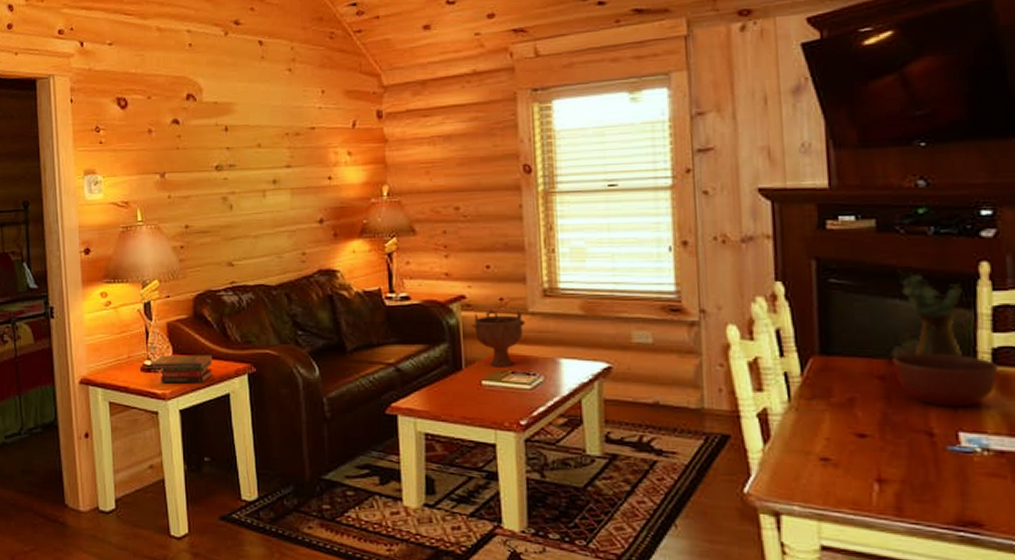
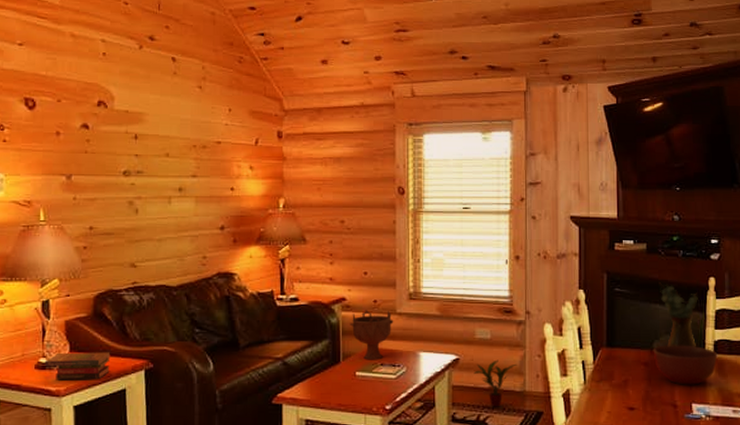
potted plant: none [632,369,691,427] -> present [474,360,517,407]

